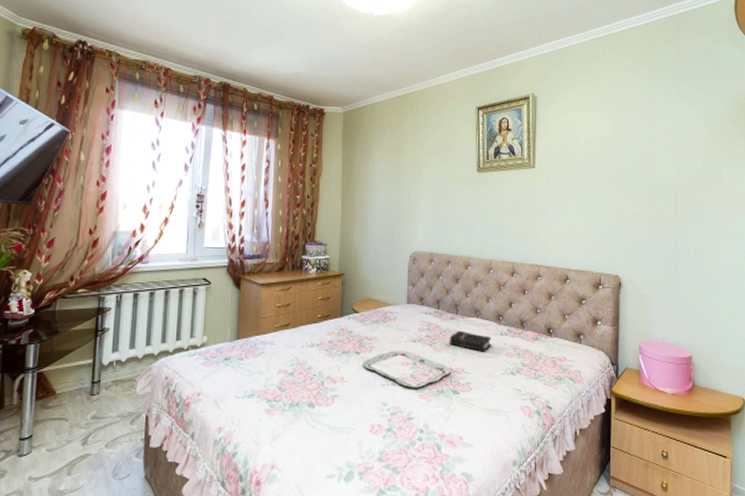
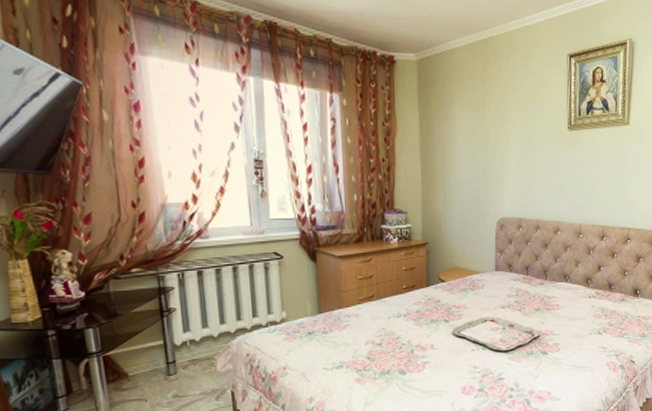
hardback book: present [450,330,491,352] -> none [539,295,579,315]

